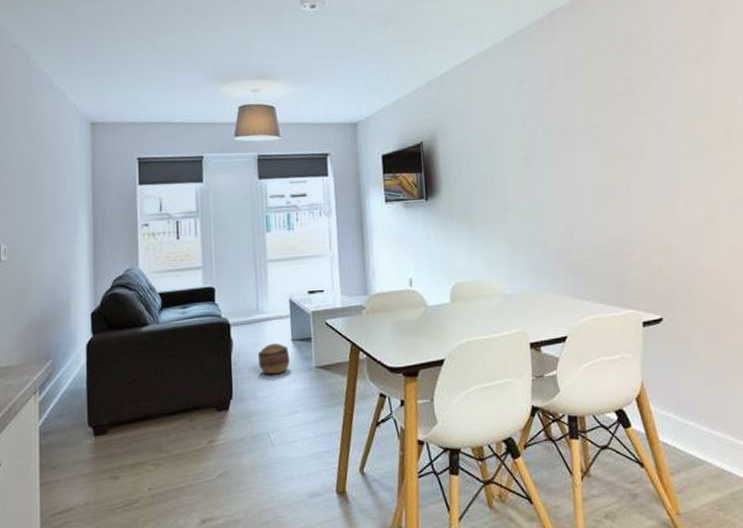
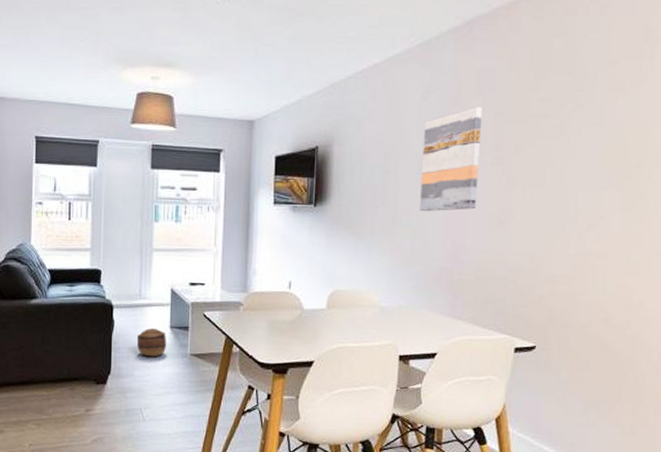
wall art: none [521,90,583,196] -> present [420,106,483,212]

